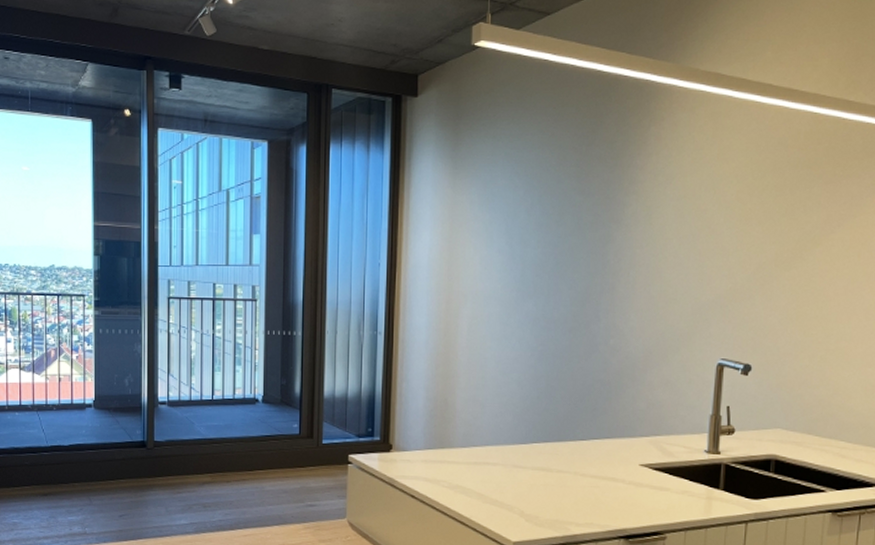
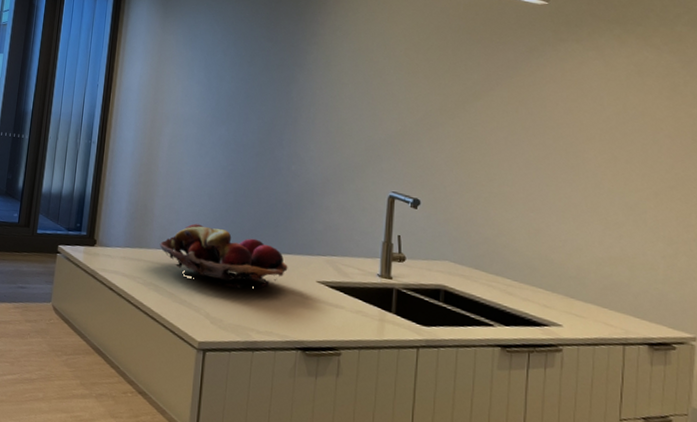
fruit basket: none [464,415,608,481] -> present [159,223,288,288]

